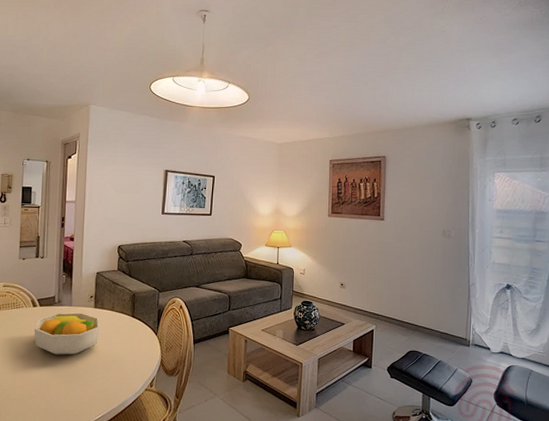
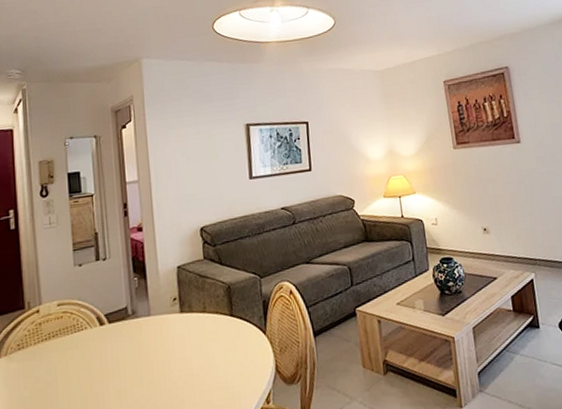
fruit bowl: present [34,312,100,355] -> none [104,322,191,384]

